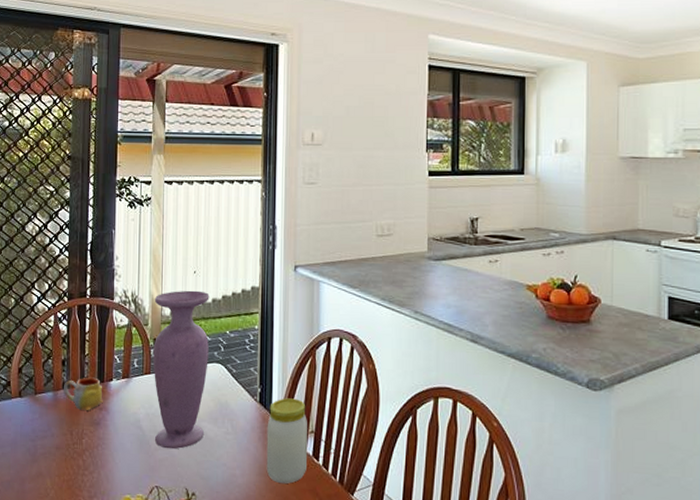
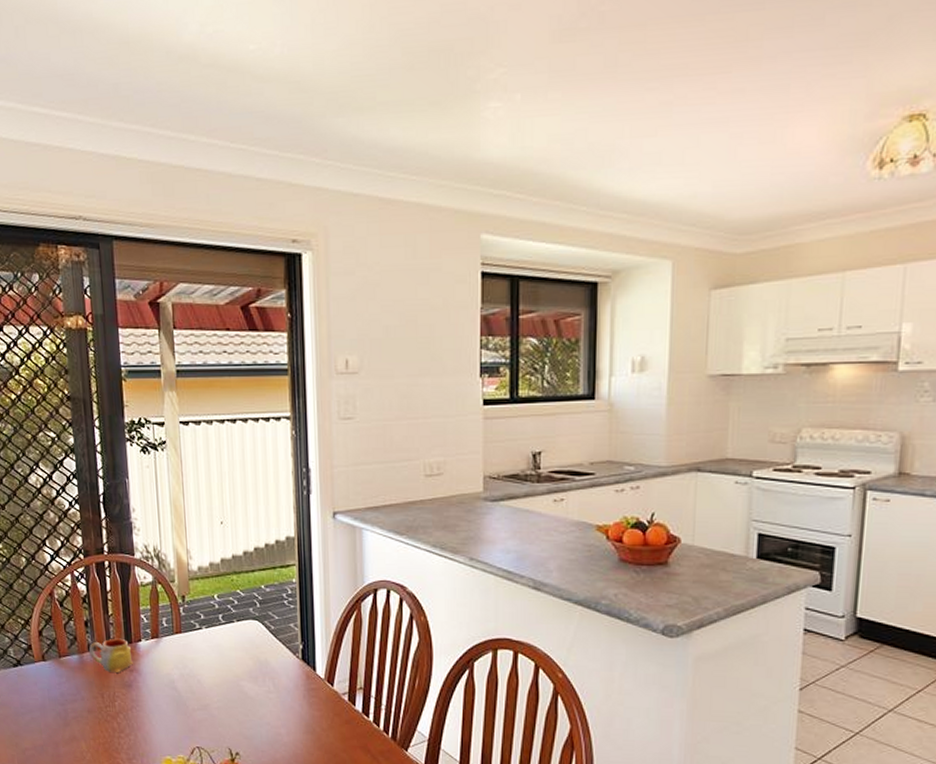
vase: present [153,290,210,449] -> none [179,543,244,710]
jar: present [266,398,307,484] -> none [311,654,356,741]

